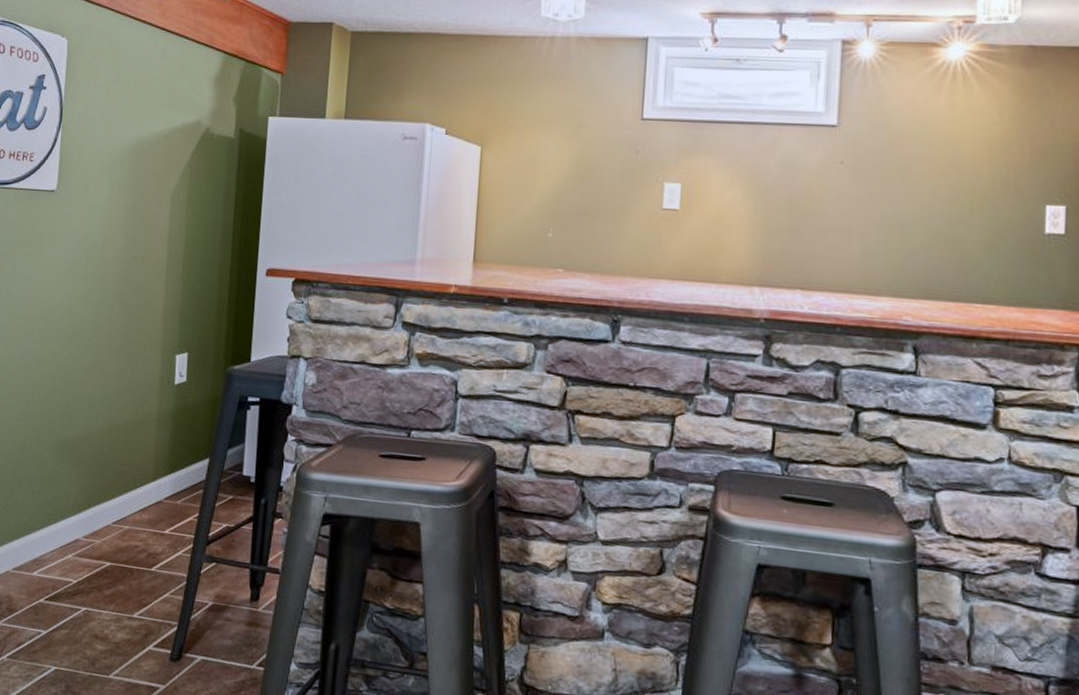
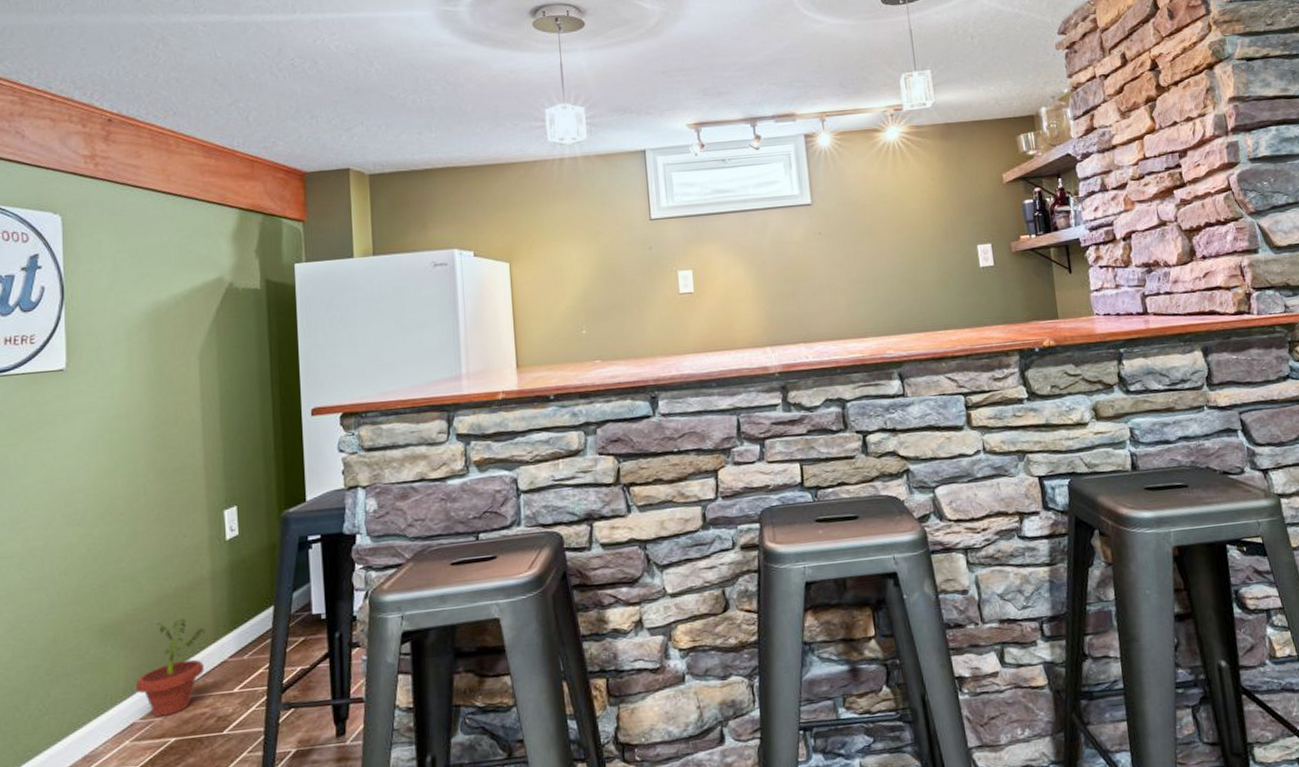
potted plant: none [82,450,147,541] -> present [135,618,205,717]

